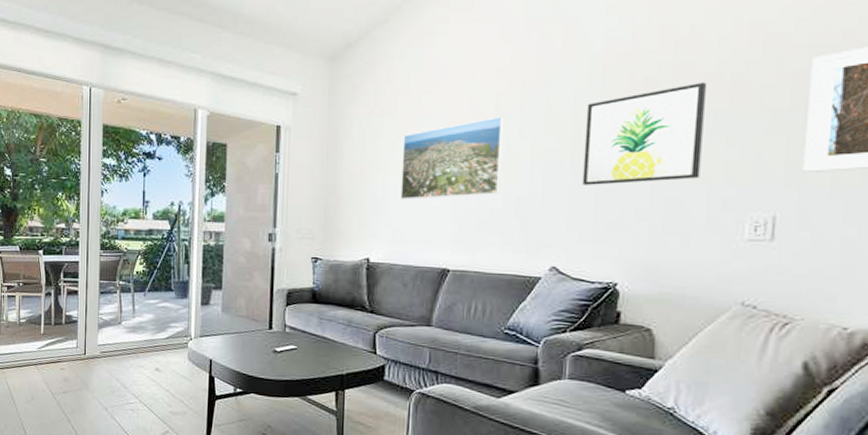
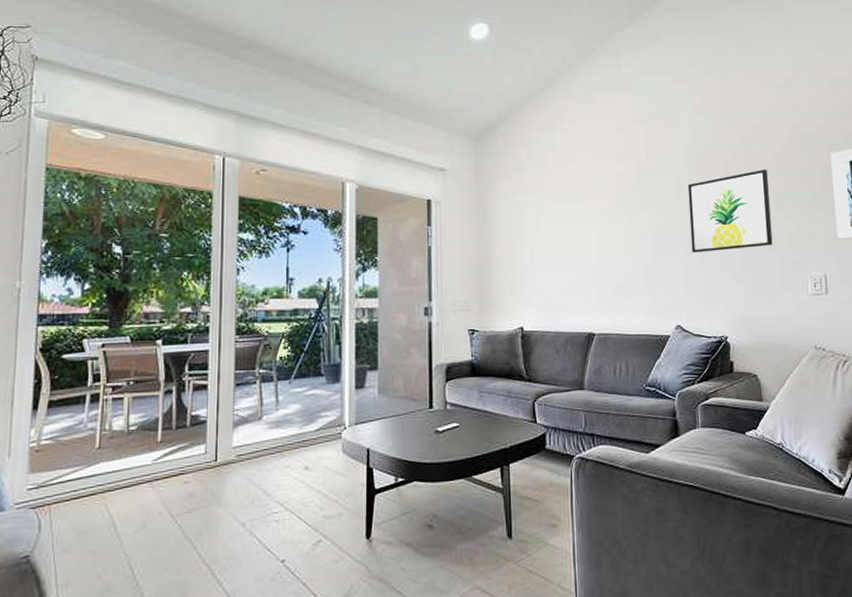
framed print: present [400,116,504,199] -> none [545,194,630,269]

